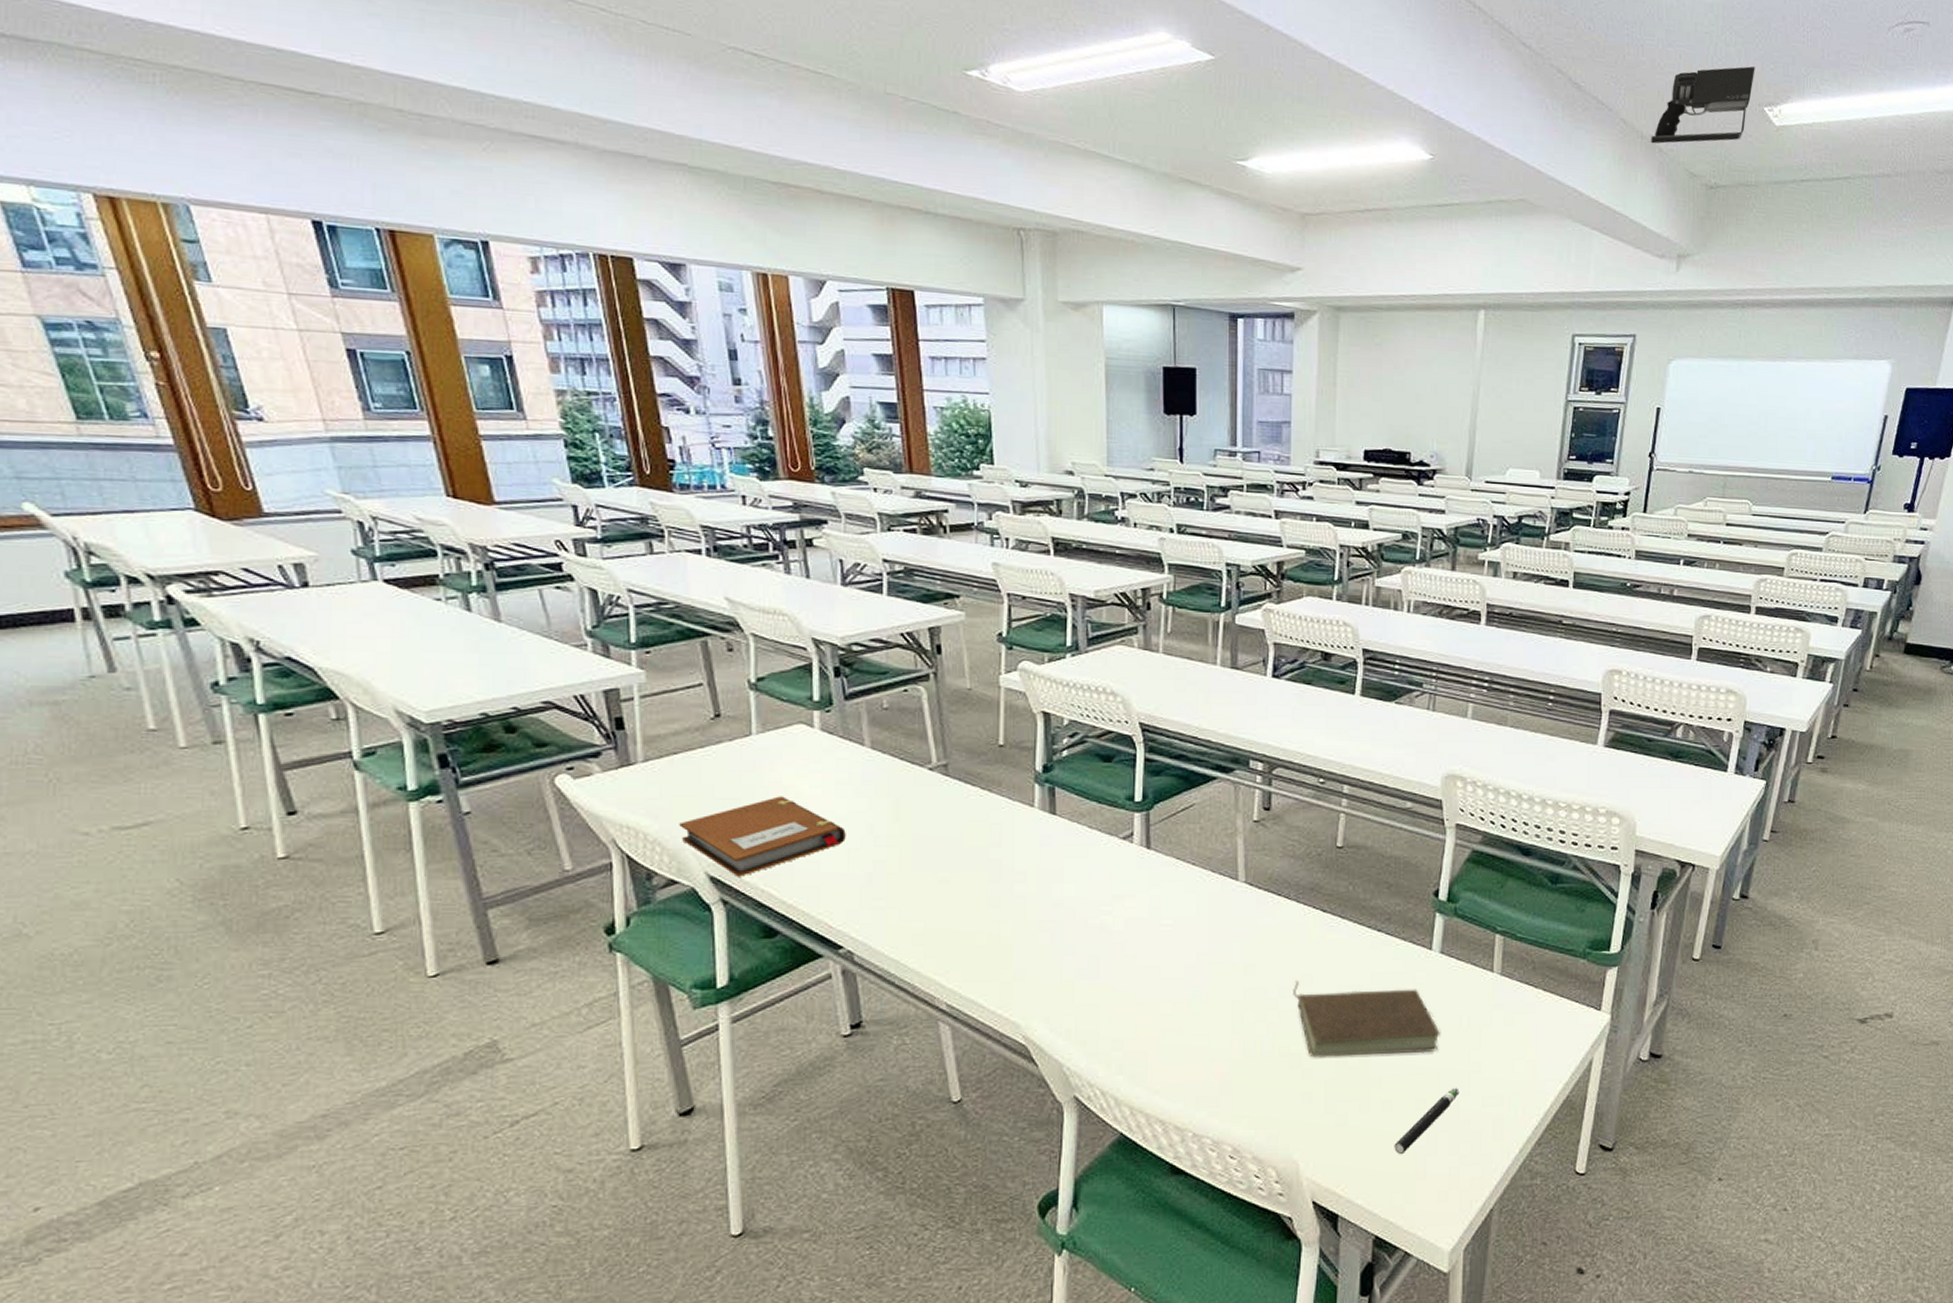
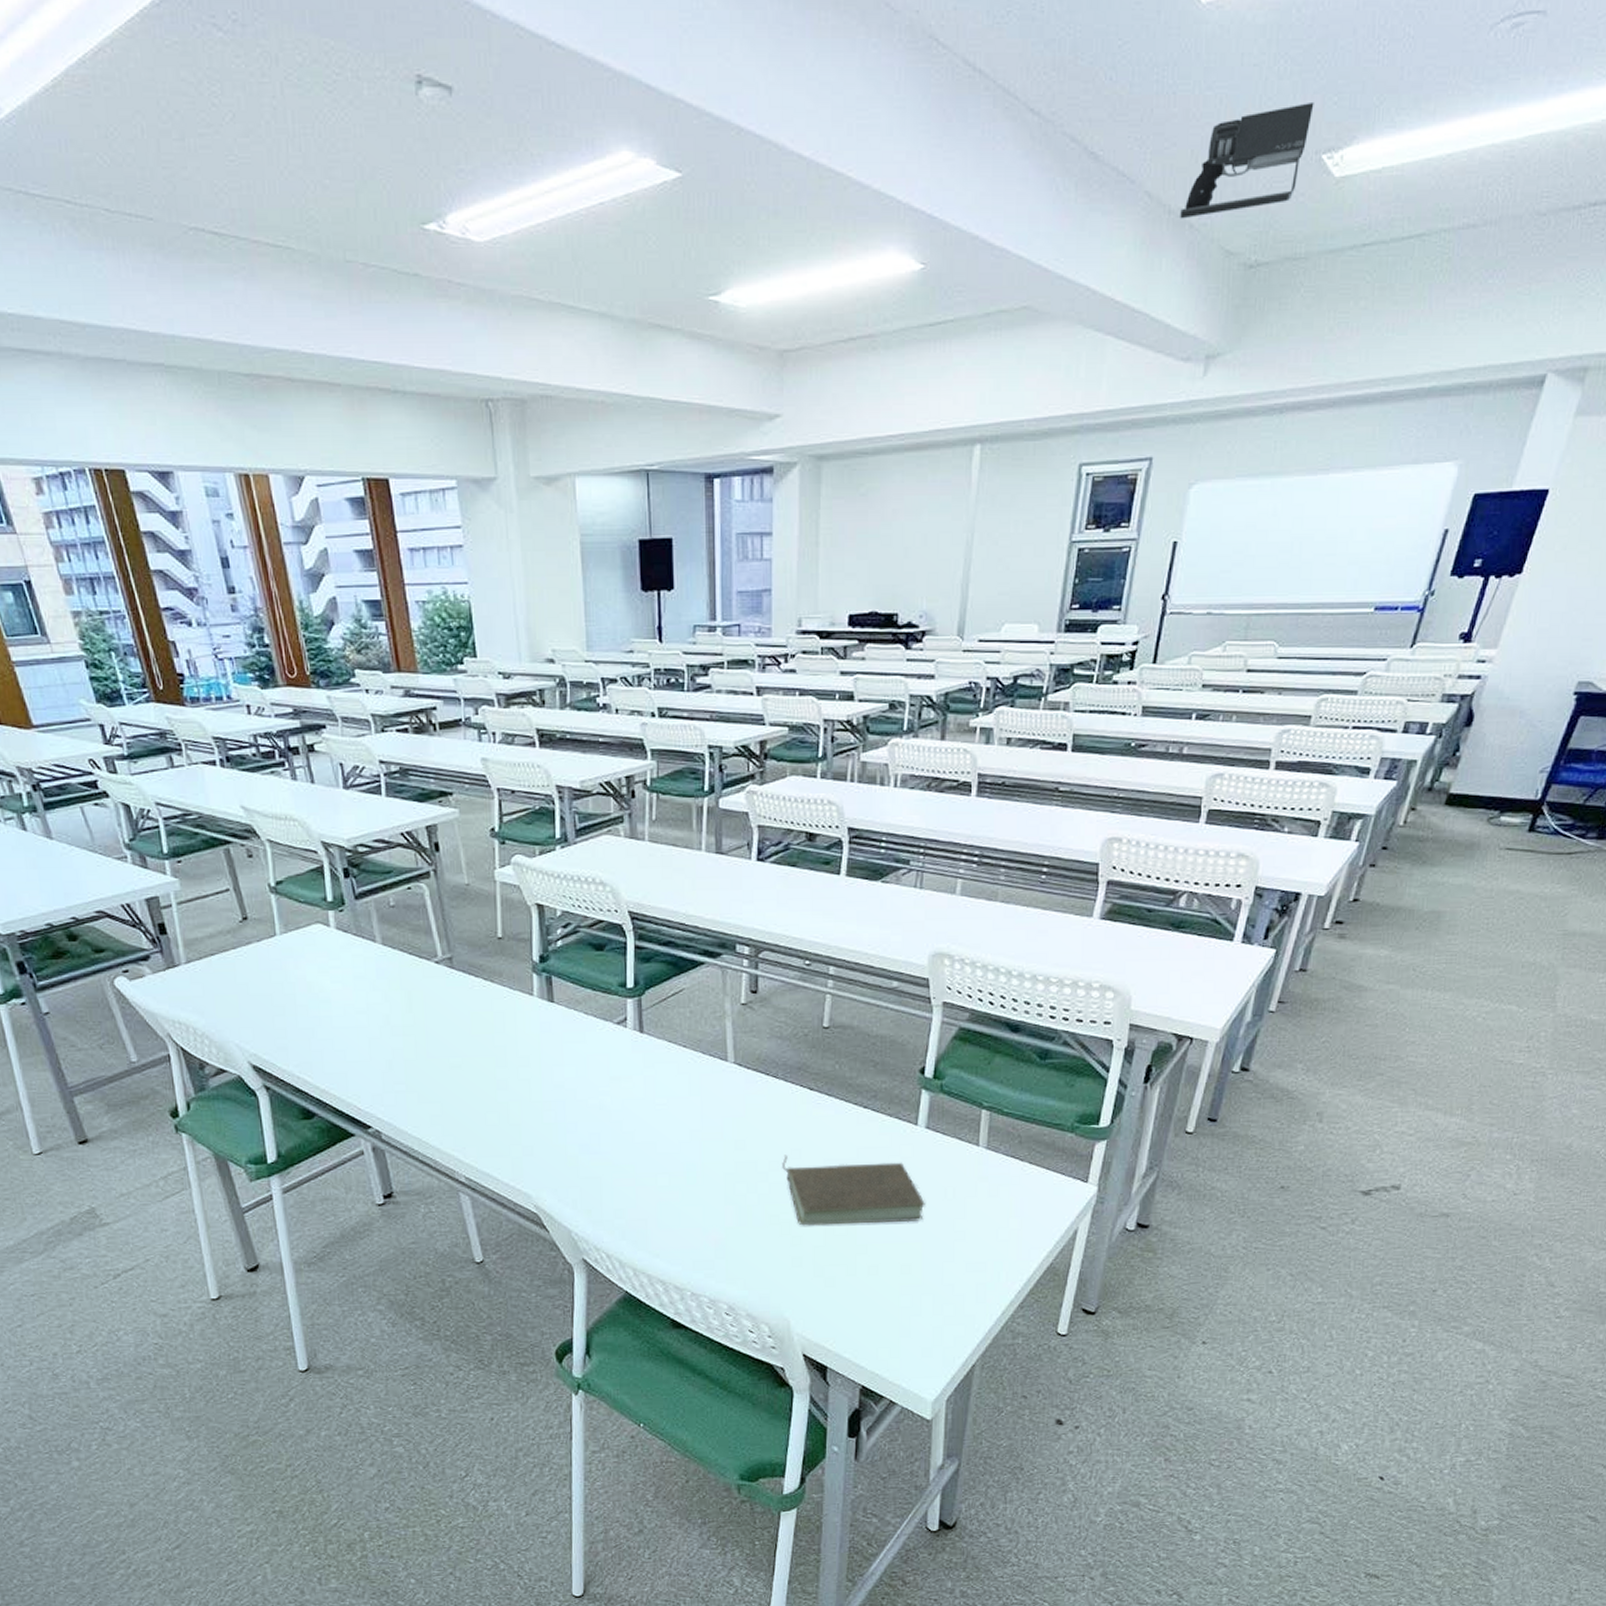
notebook: present [679,796,846,877] -> none [222,991,366,1065]
electrical cable: present [1394,1087,1460,1155] -> none [880,1254,944,1315]

